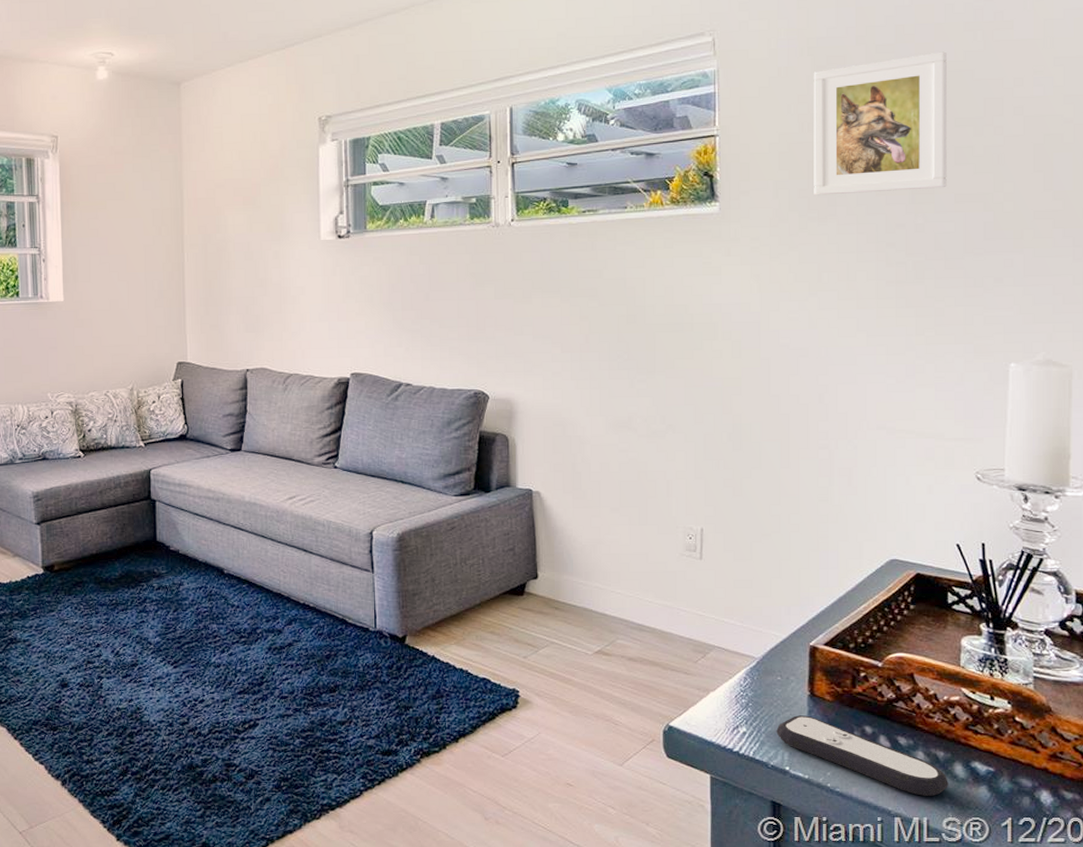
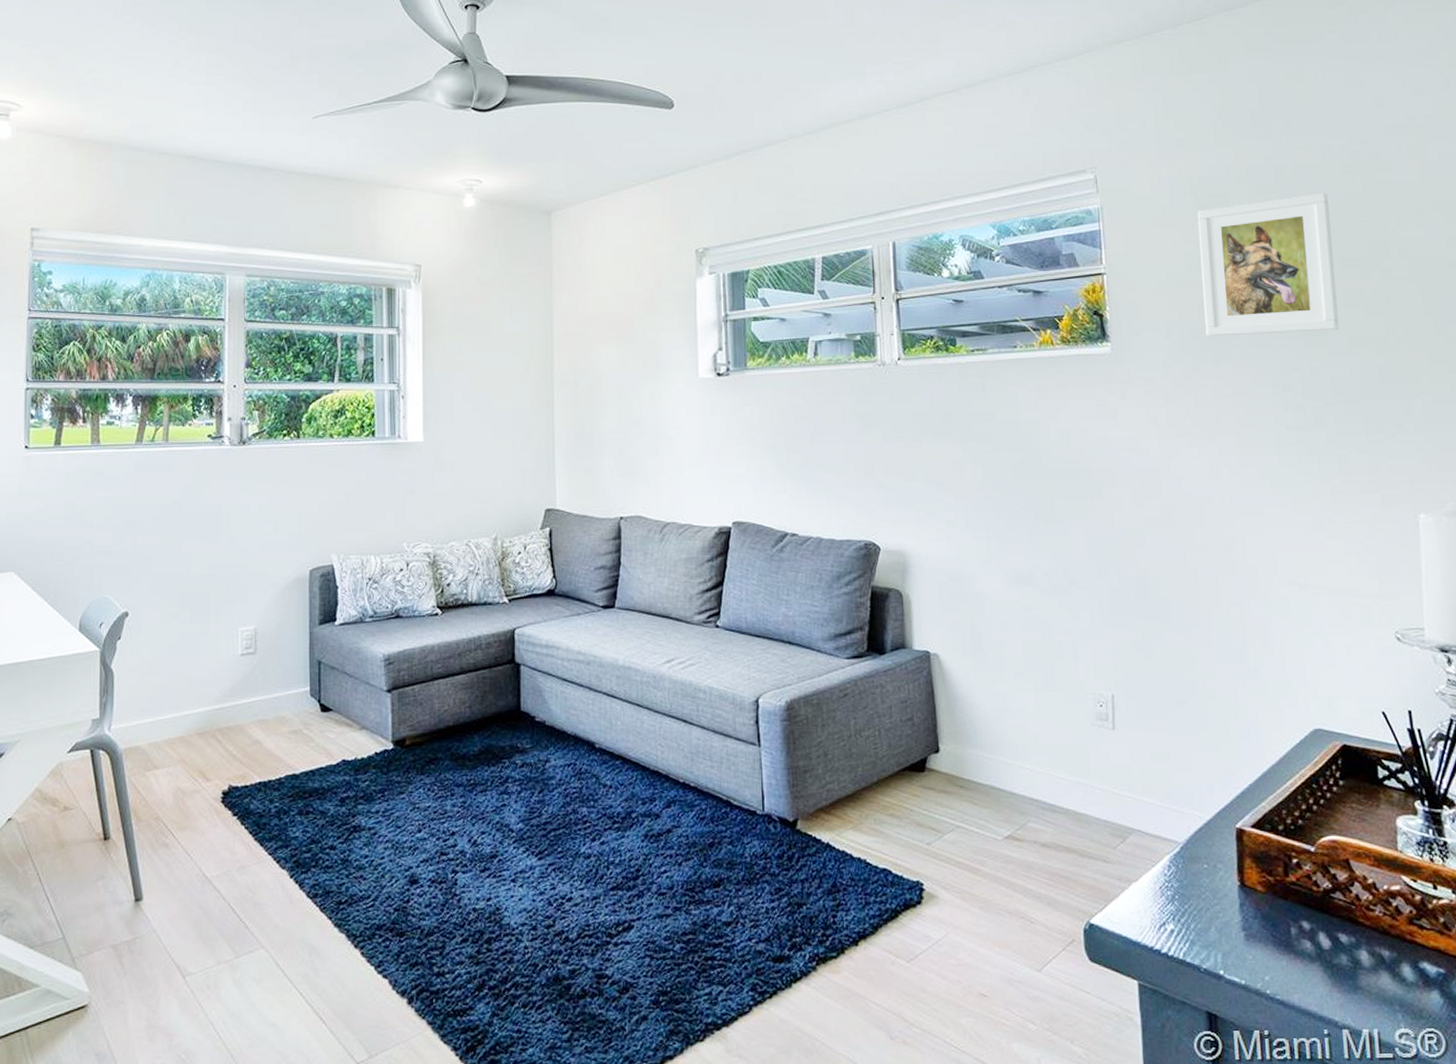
remote control: present [776,715,948,796] -> none [1206,909,1397,1003]

